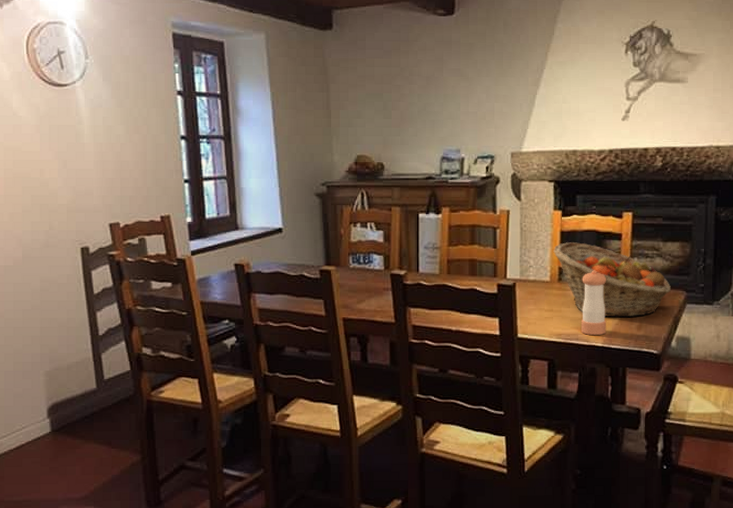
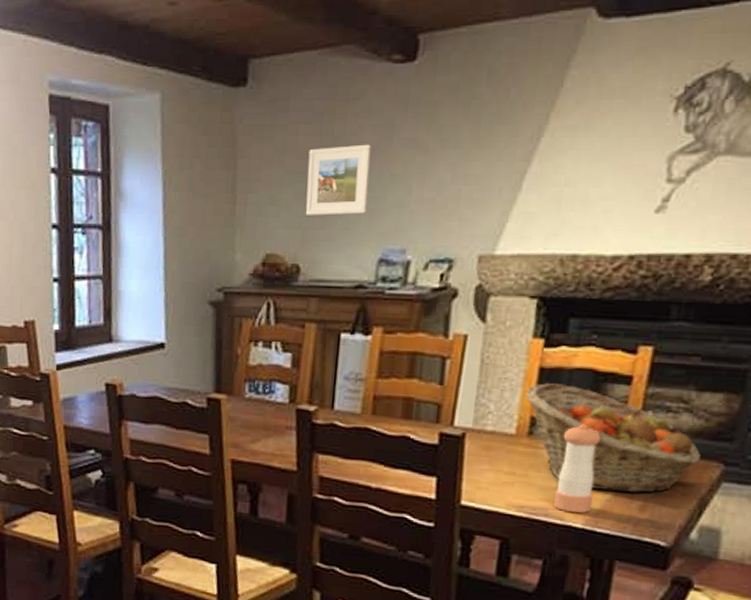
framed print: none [383,73,429,126] -> present [305,144,372,216]

